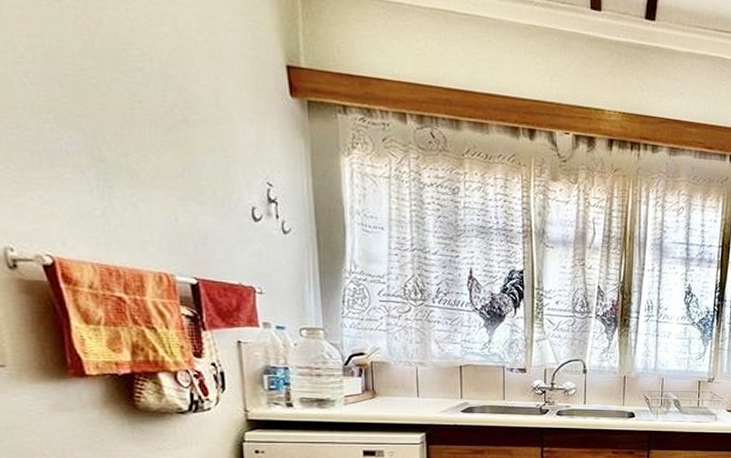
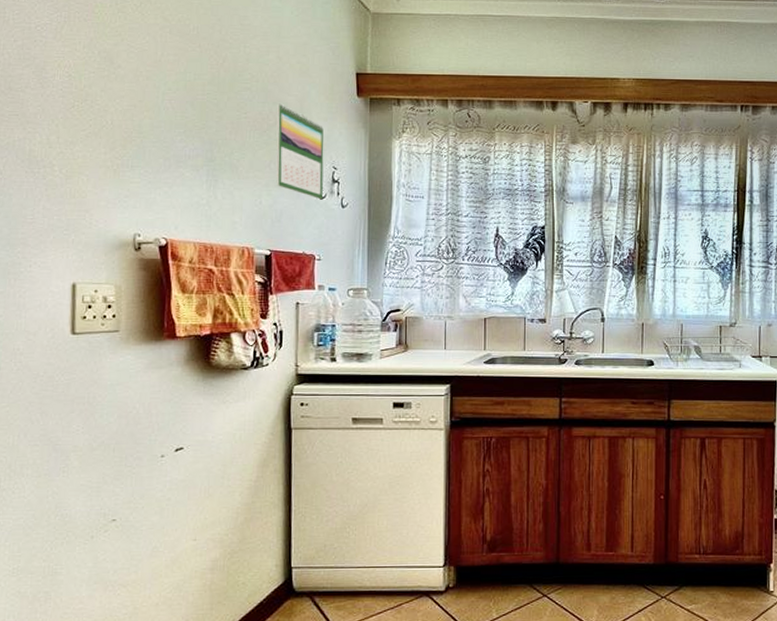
calendar: none [182,94,258,222] -> present [276,103,324,200]

